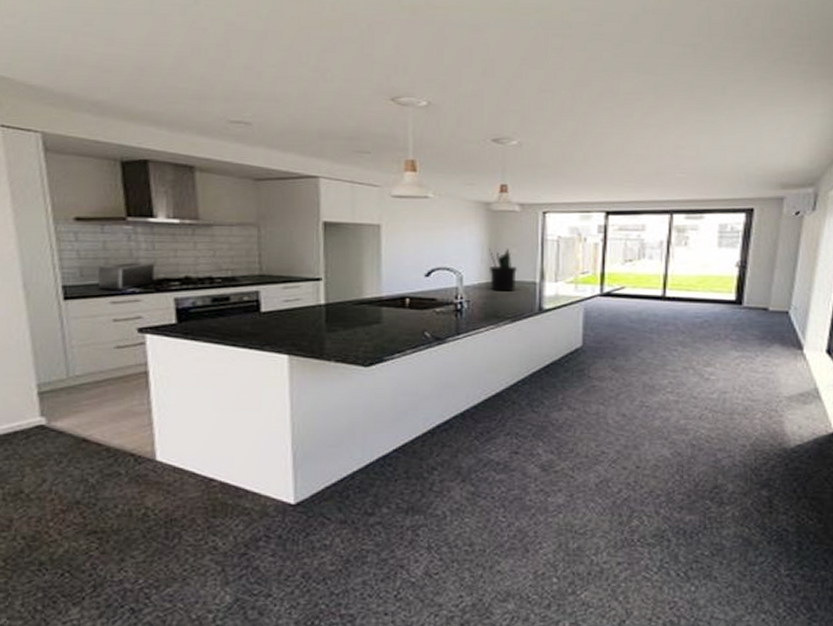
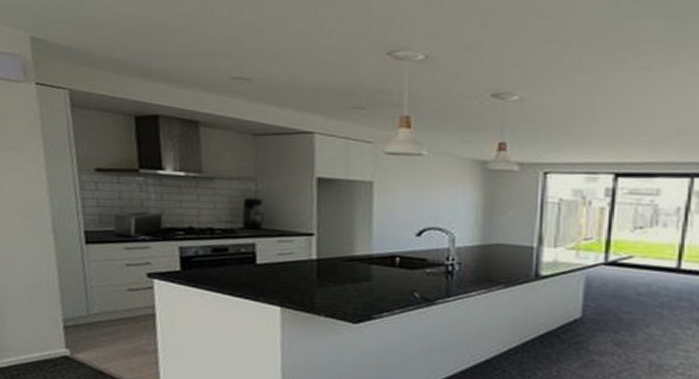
coffee maker: none [244,243,269,277] -> present [242,197,265,230]
planter: present [488,248,518,291] -> none [482,209,514,255]

